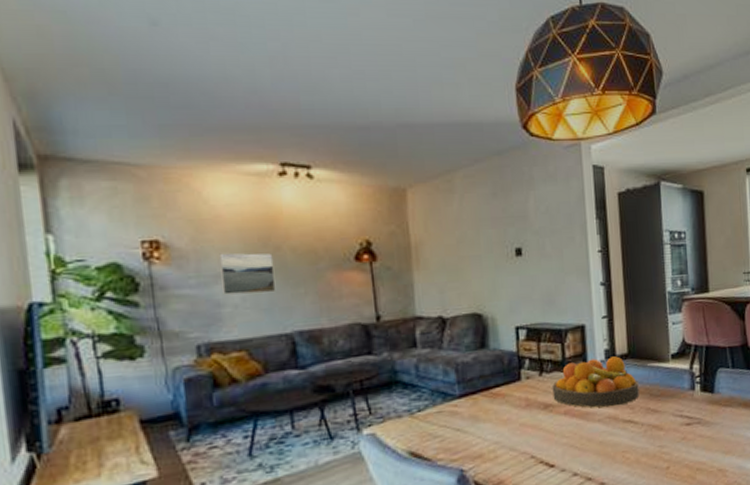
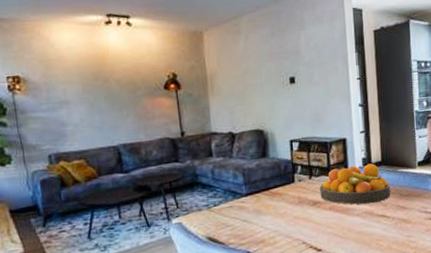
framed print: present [219,253,276,295] -> none [63,84,106,117]

